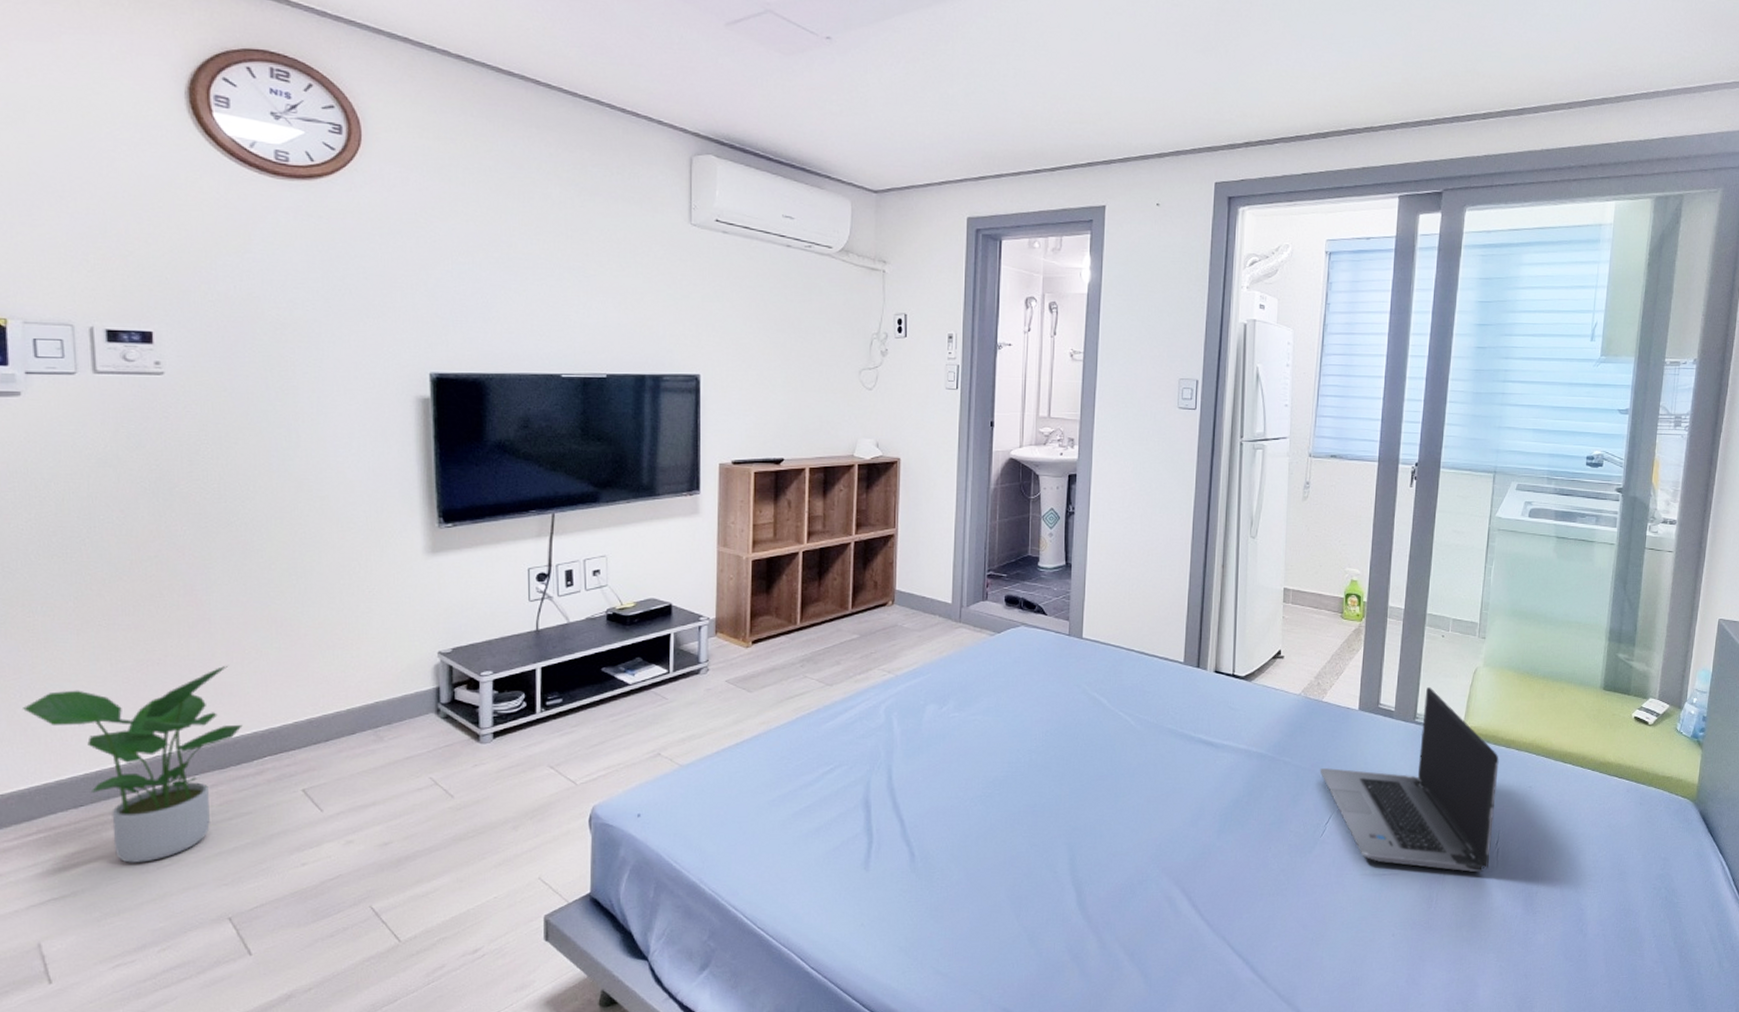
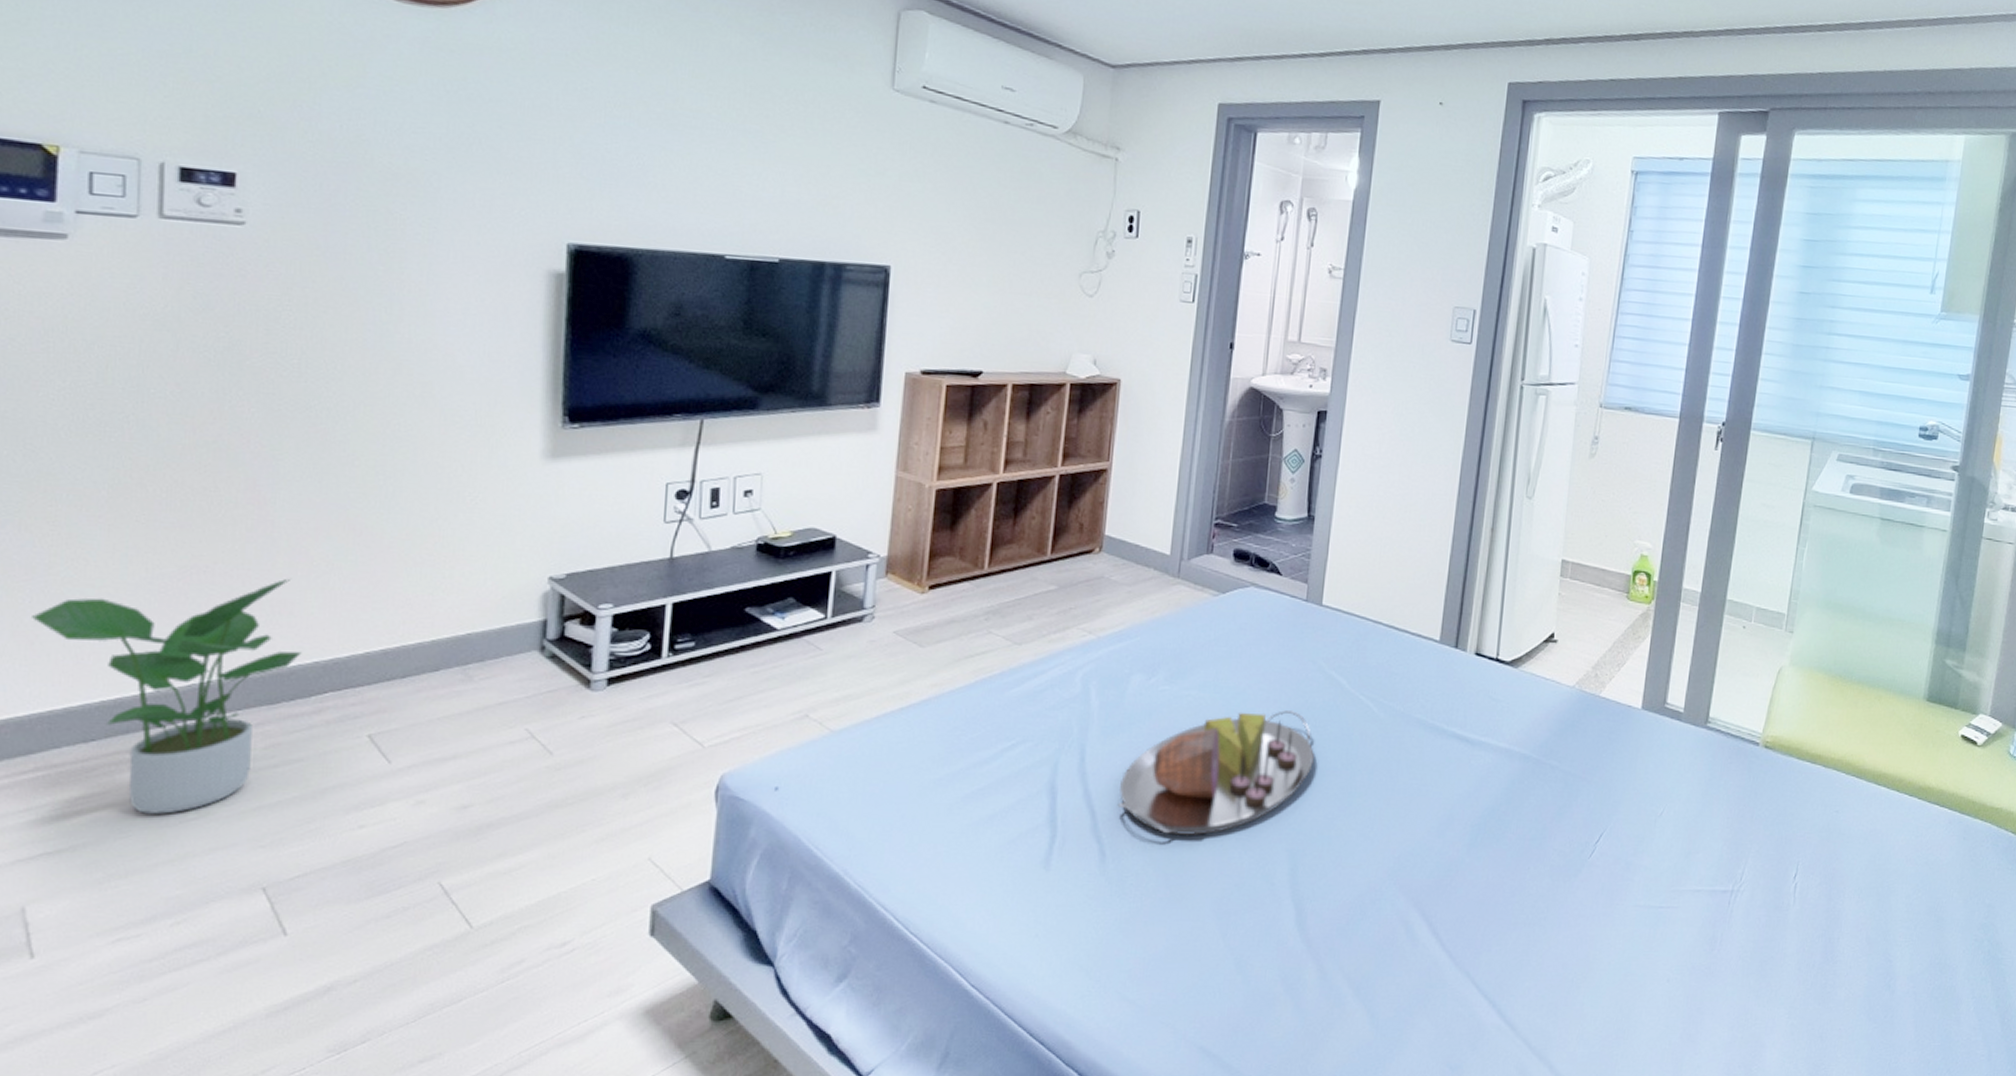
serving tray: none [922,728,1085,837] -> present [1117,710,1315,836]
laptop computer: present [1319,687,1499,872] -> none [1592,687,1802,910]

